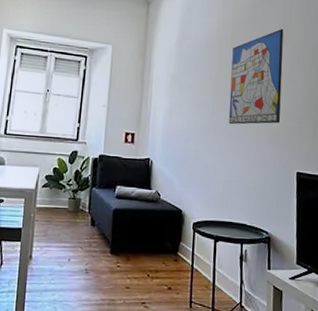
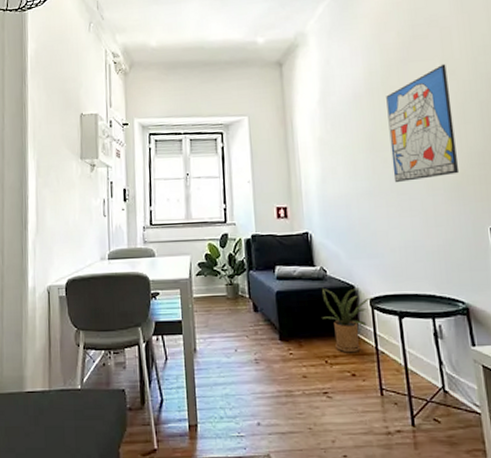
house plant: none [150,209,196,269] -> present [322,287,374,353]

